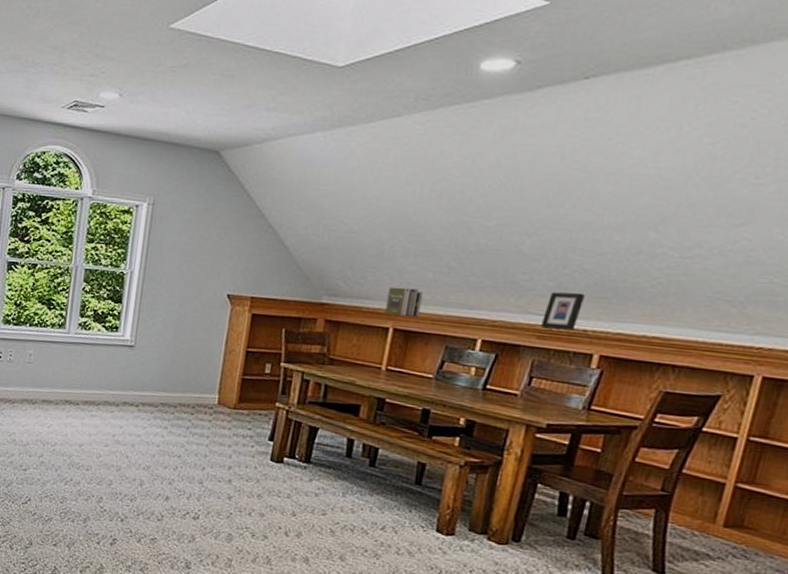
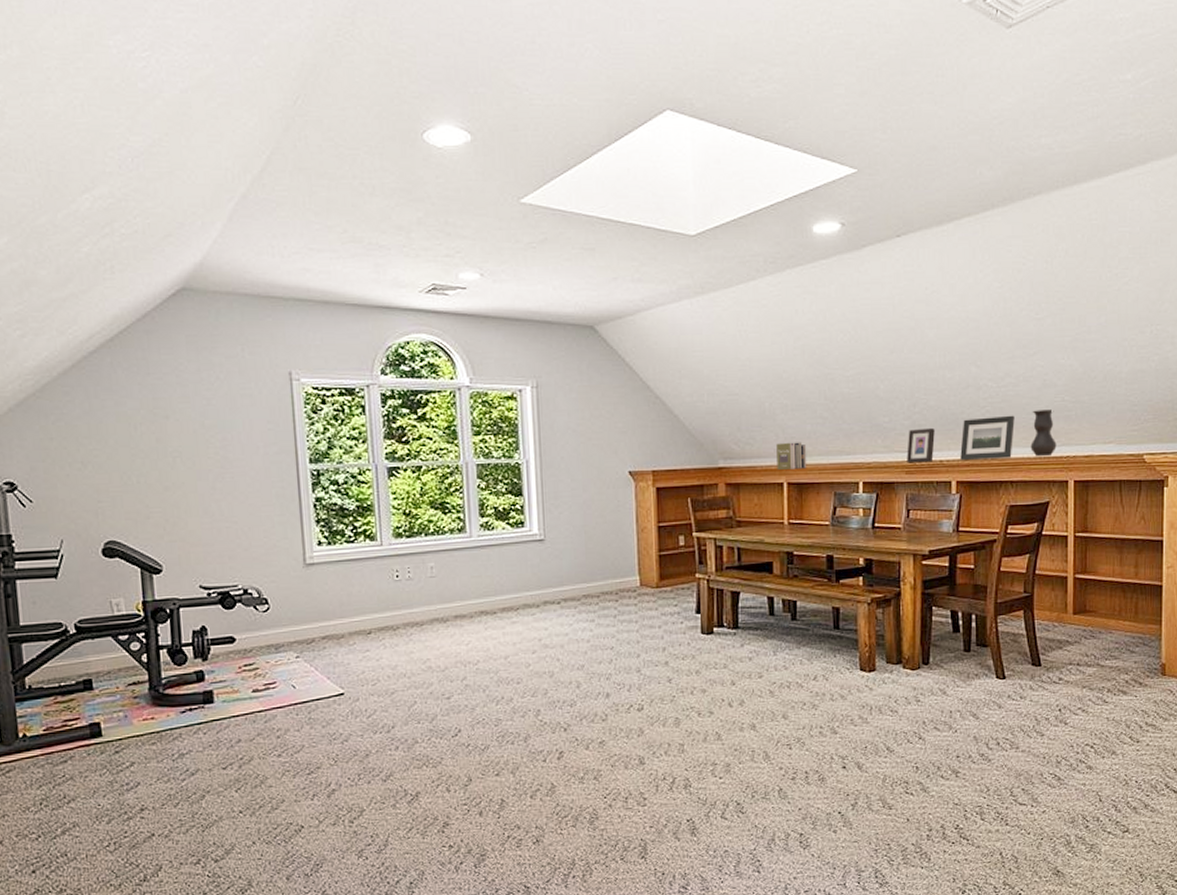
picture frame: none [610,289,696,339] -> present [960,415,1015,461]
vase: none [709,289,754,345] -> present [1030,409,1057,457]

